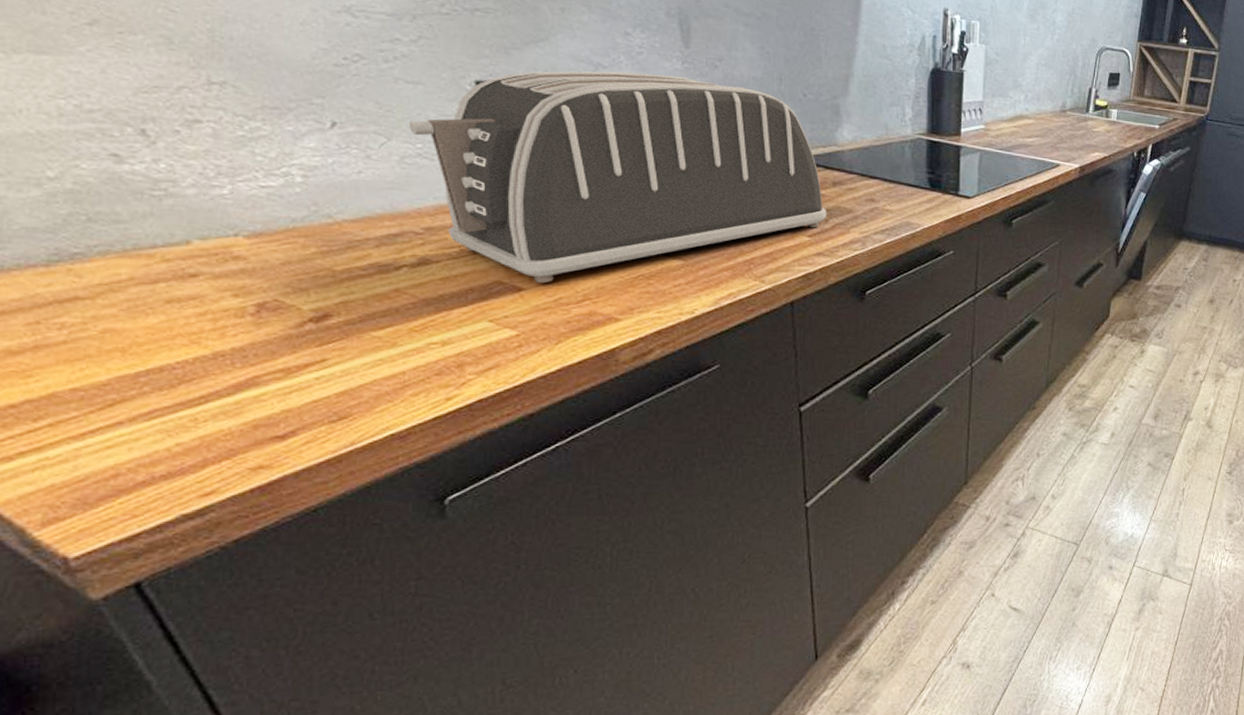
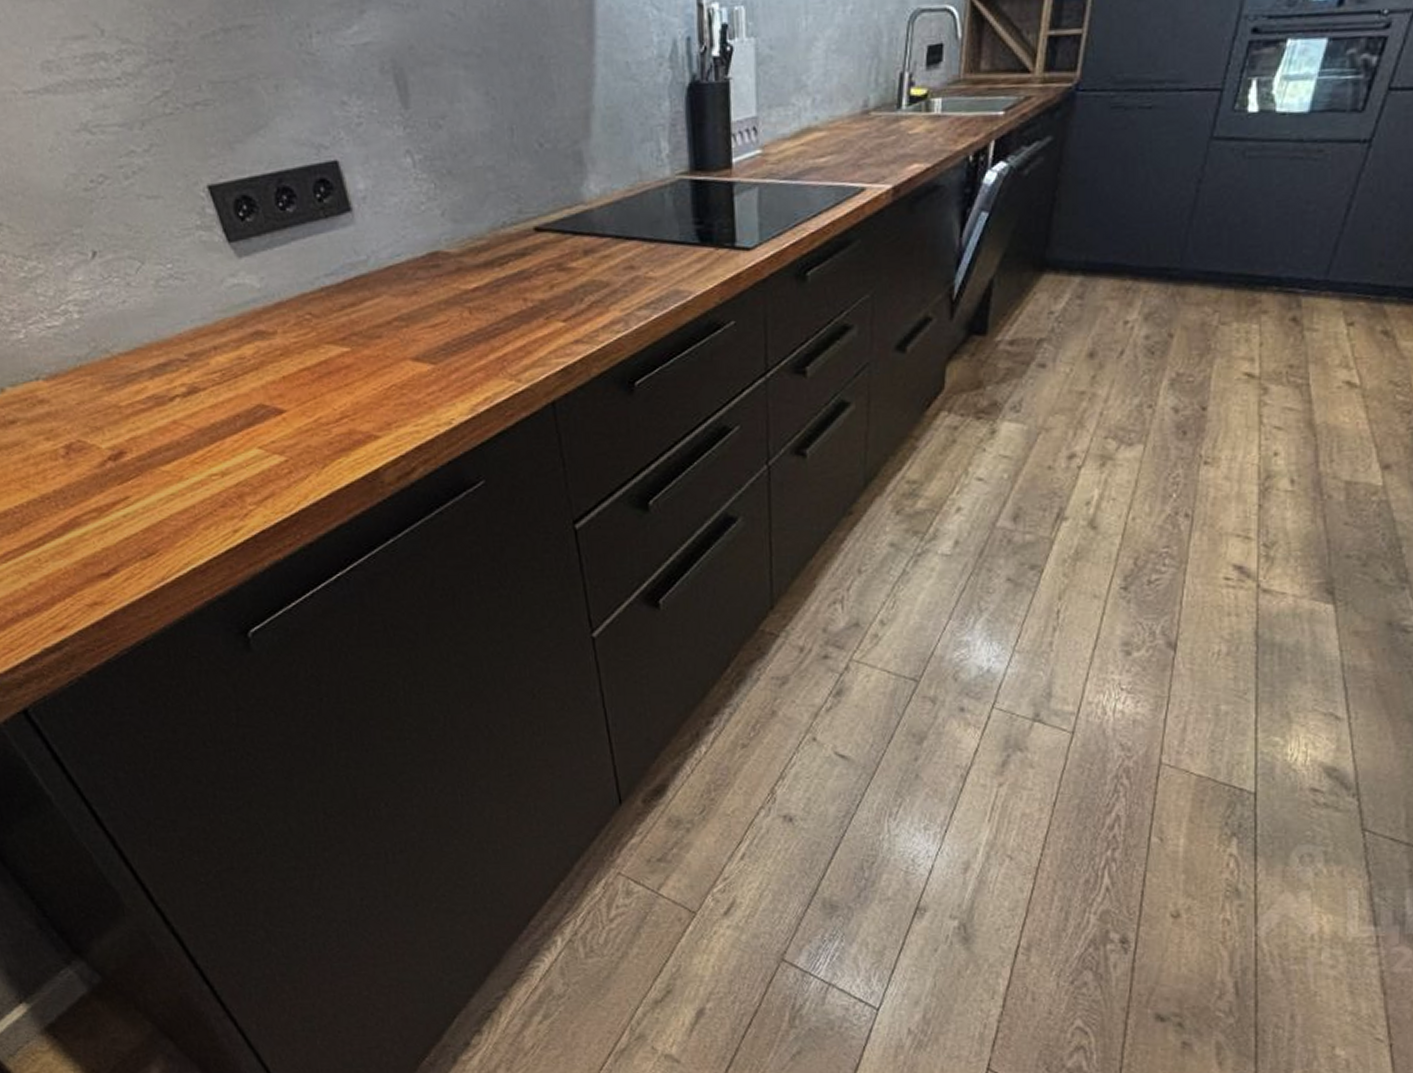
toaster: present [408,70,826,284] -> none [156,145,581,404]

